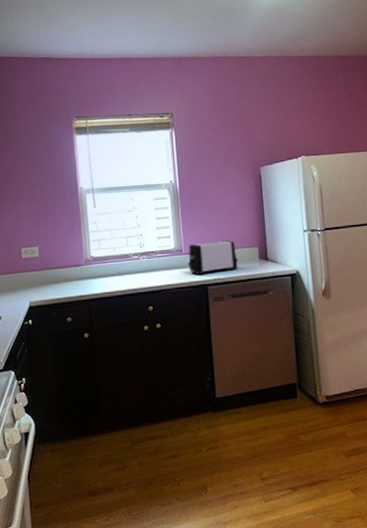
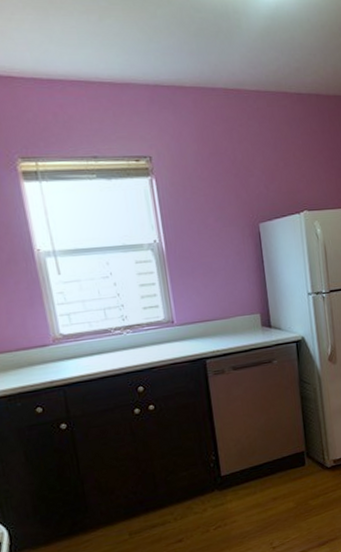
toaster: present [187,240,238,275] -> none [181,307,239,348]

